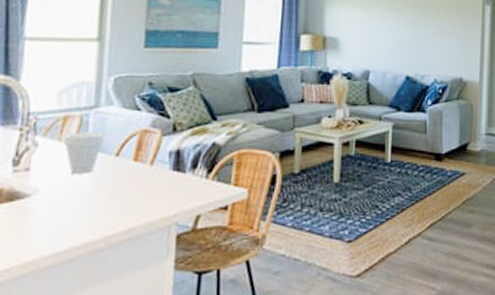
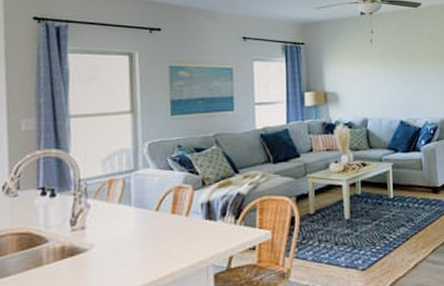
cup: present [64,131,104,174] -> none [112,190,144,229]

